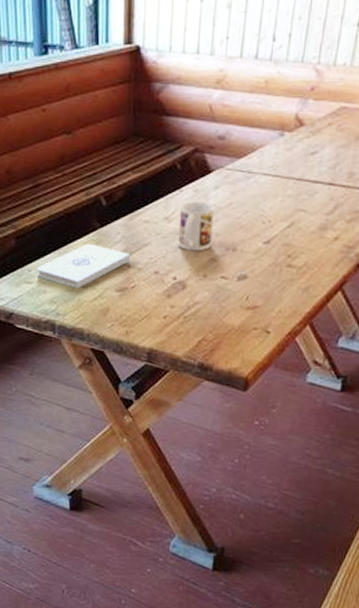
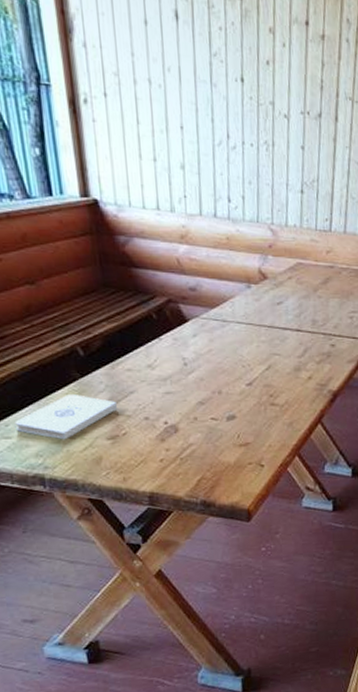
mug: present [178,201,214,252] -> none [161,349,198,396]

